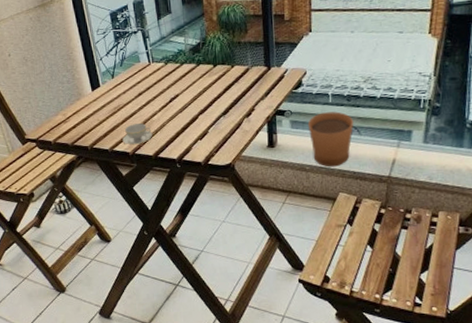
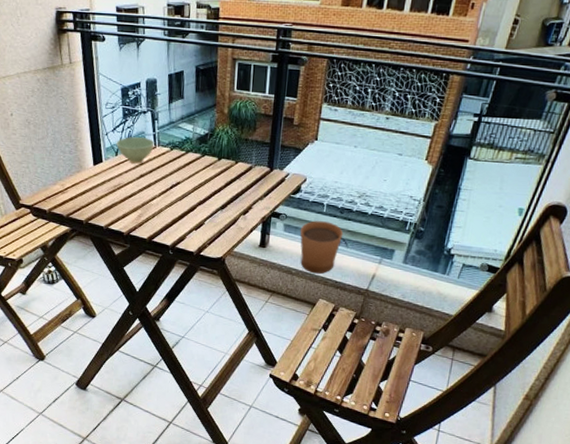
bowl: none [111,56,149,84] -> present [116,137,155,164]
teacup: present [122,123,153,145] -> none [119,205,150,226]

